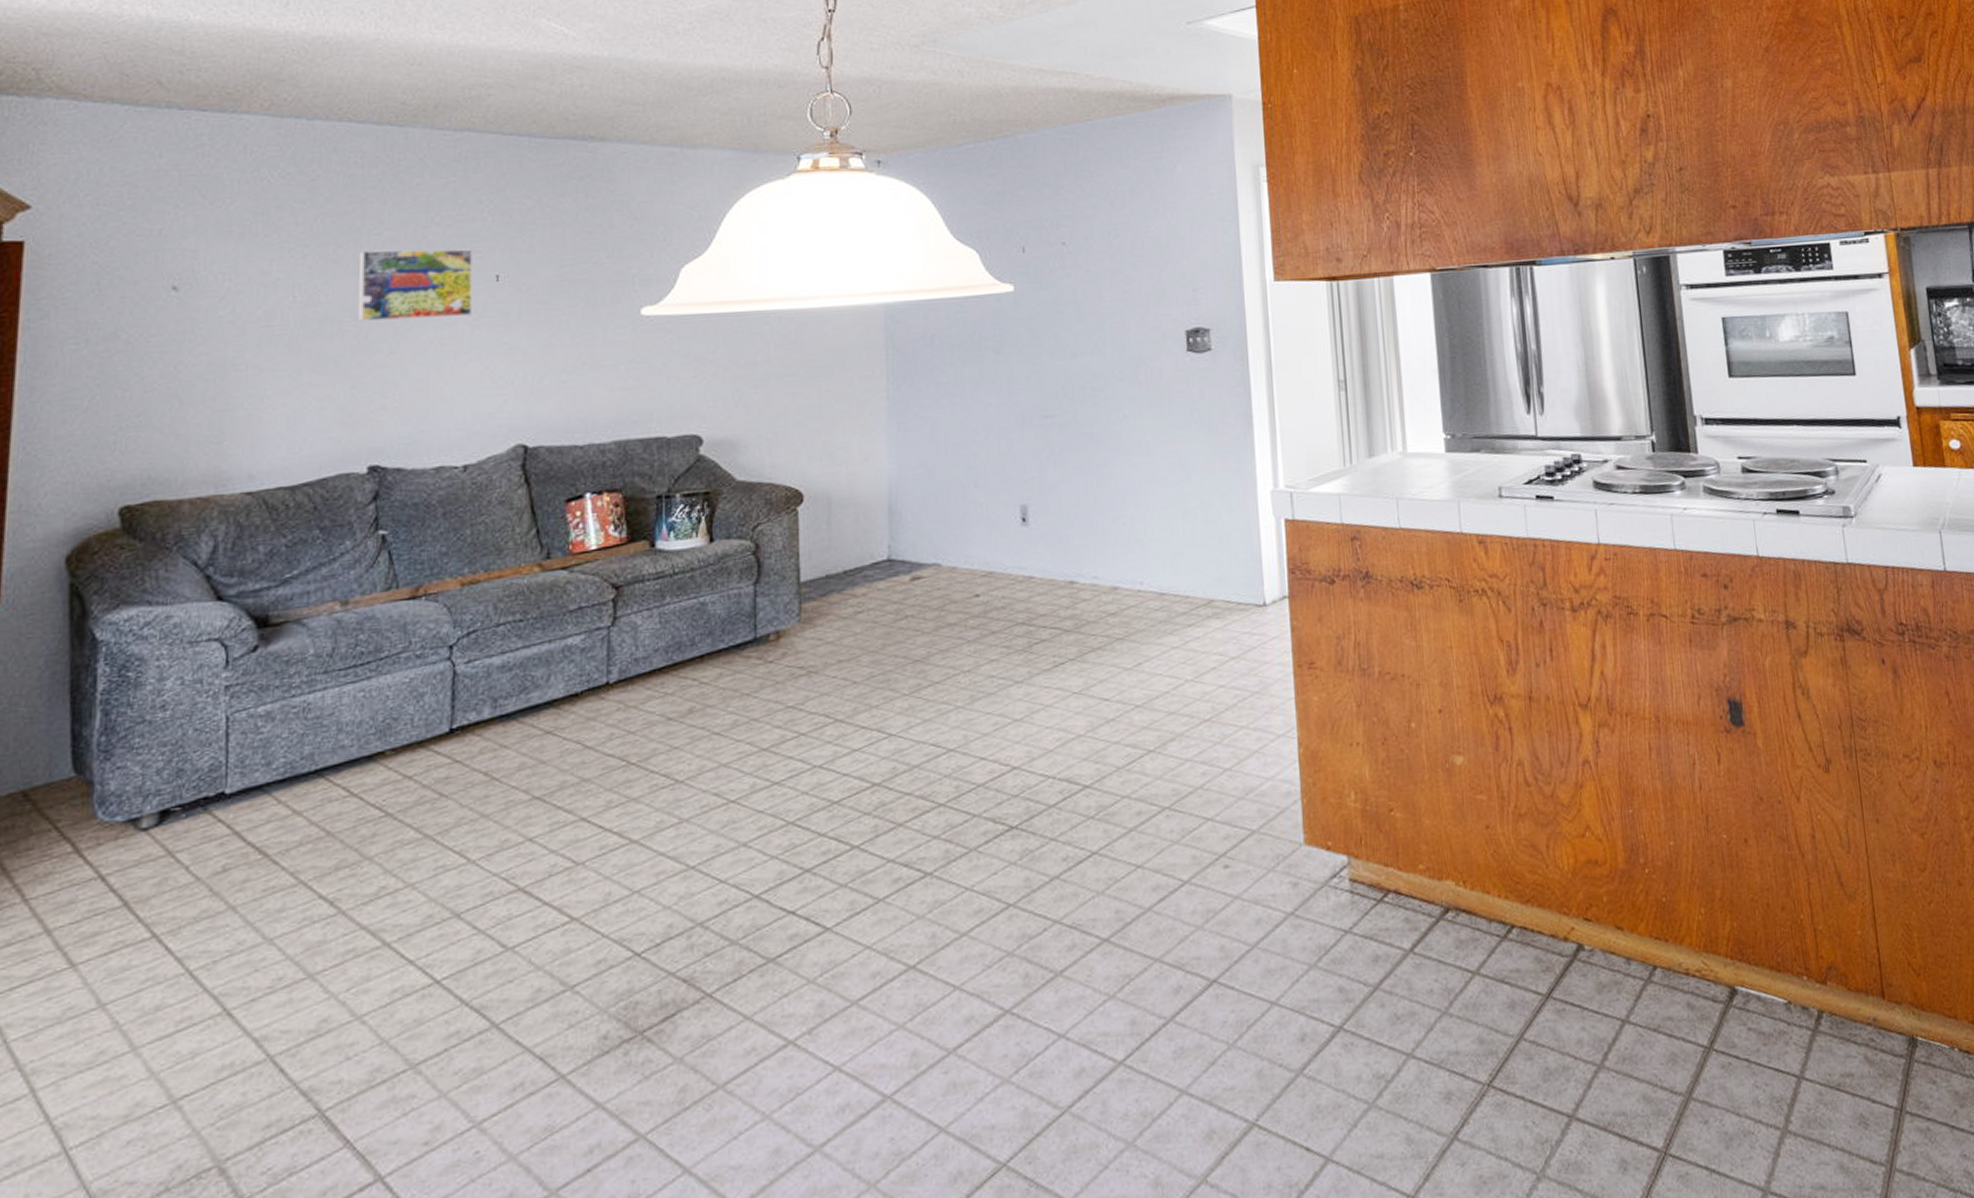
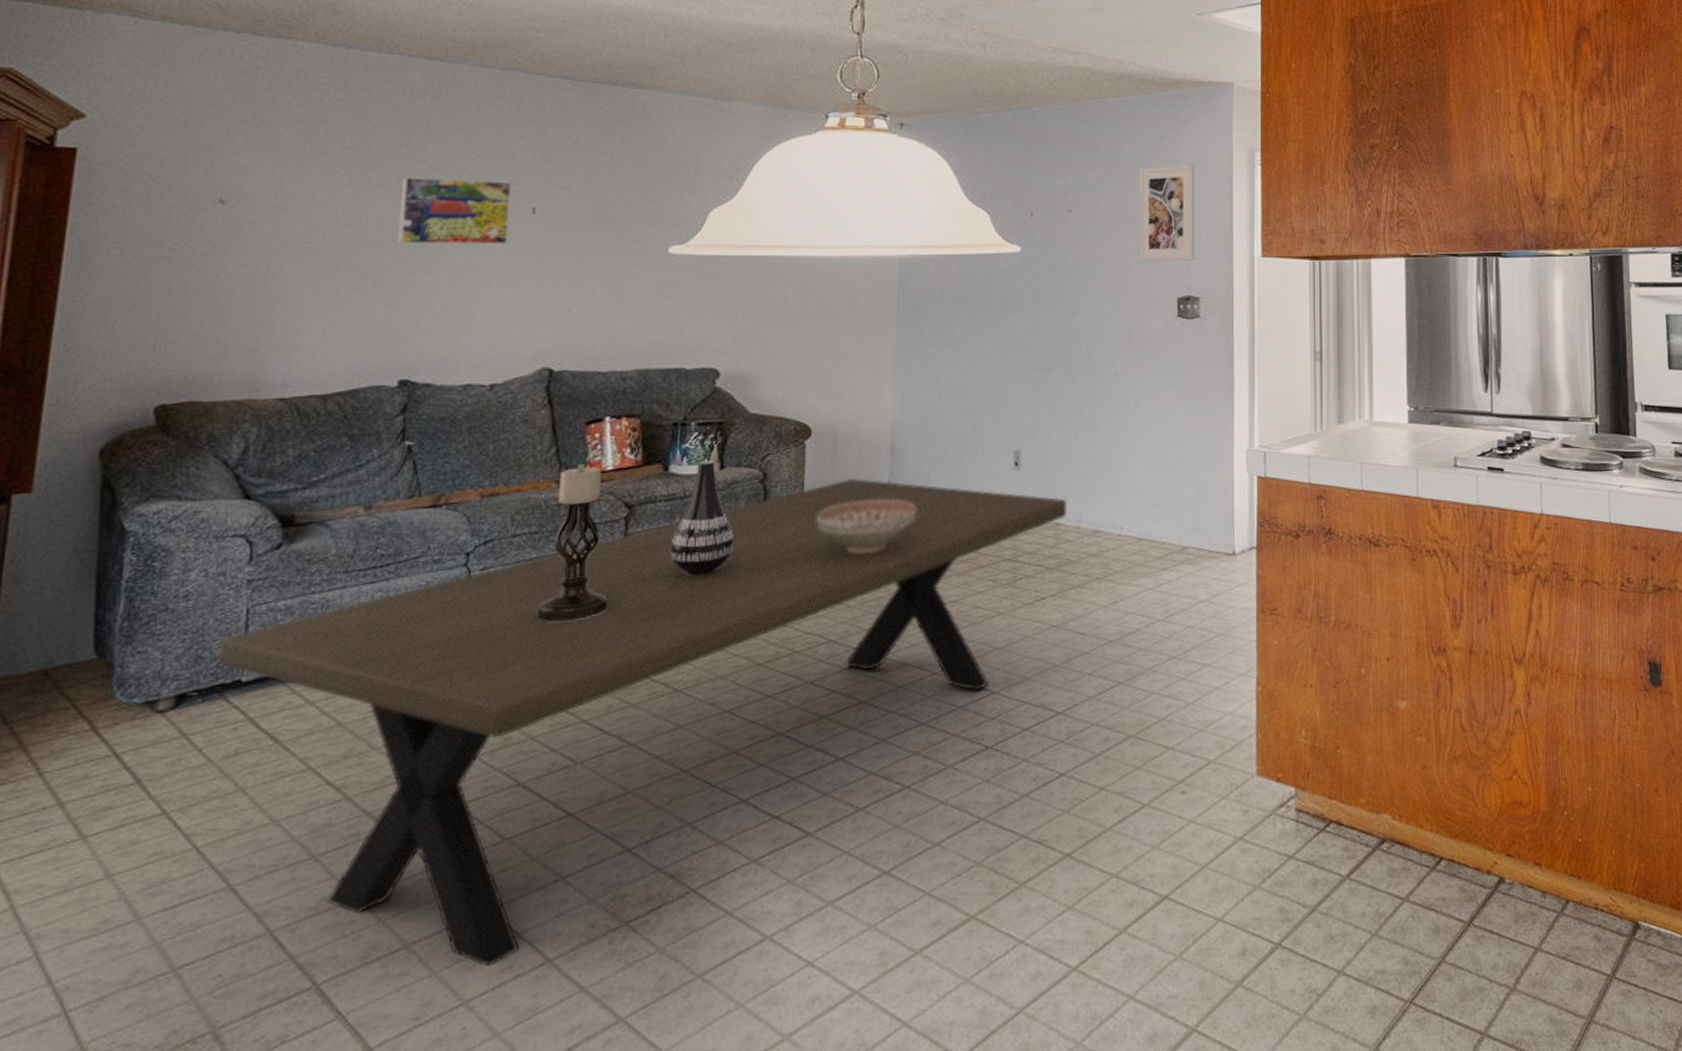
dining table: none [200,543,1081,1085] -> present [218,477,1066,967]
candle holder: none [526,545,601,715] -> present [536,464,609,623]
vase: none [662,534,730,658] -> present [670,461,735,576]
decorative bowl: none [814,564,921,627] -> present [816,498,917,555]
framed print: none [1135,185,1202,294] -> present [1138,164,1195,261]

